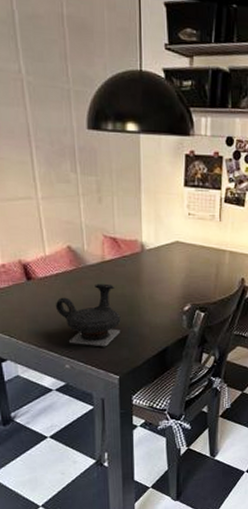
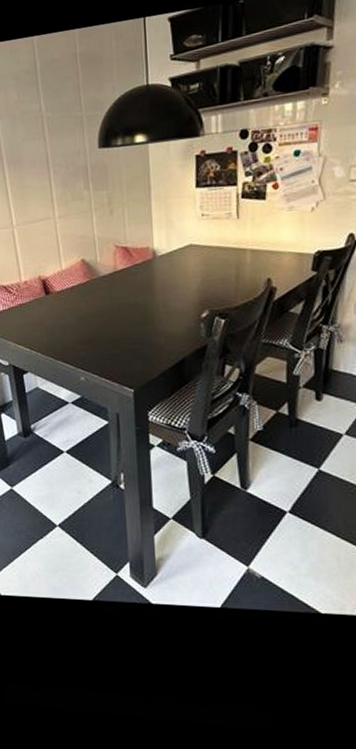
teapot: present [55,283,121,347] -> none [70,293,134,359]

